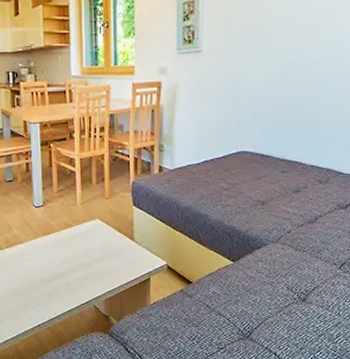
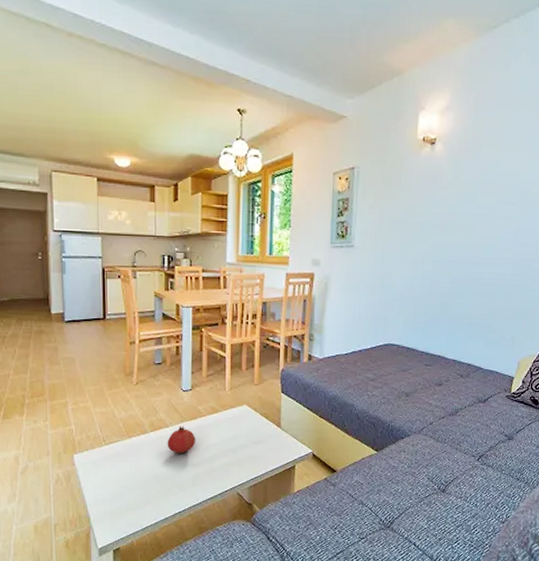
fruit: none [22,242,50,268] -> present [167,426,195,453]

